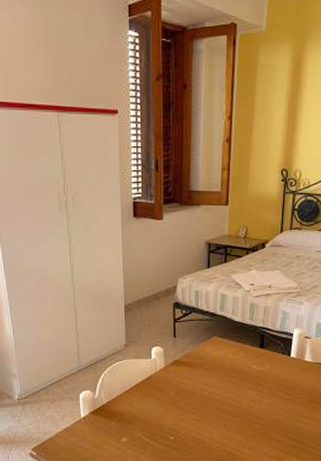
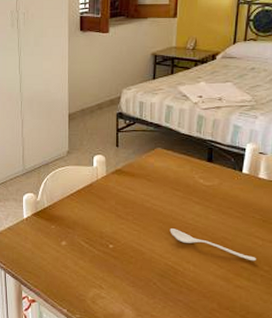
spoon: none [227,415,304,440] -> present [169,228,256,262]

